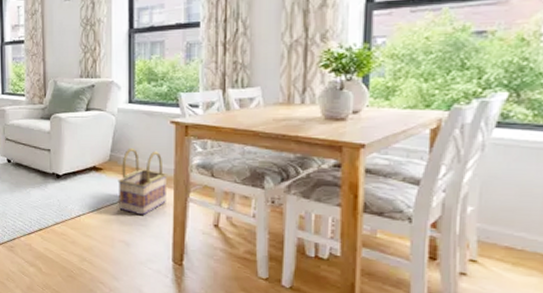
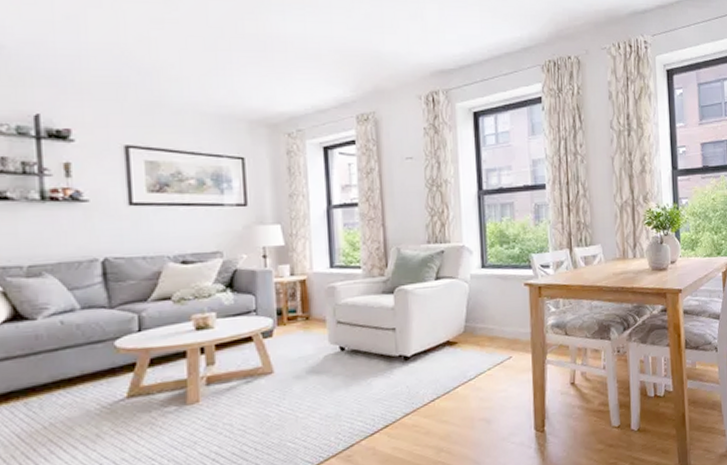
basket: present [118,147,168,216] -> none [474,315,525,387]

